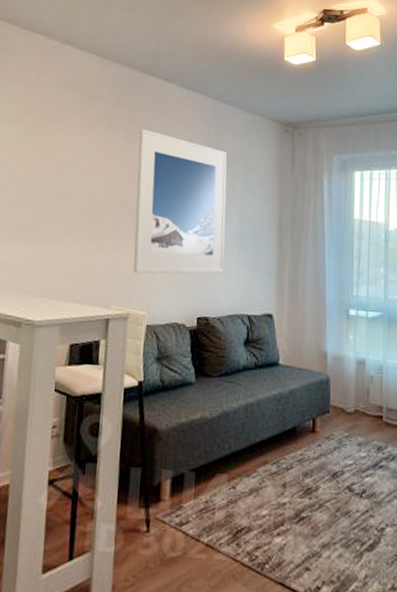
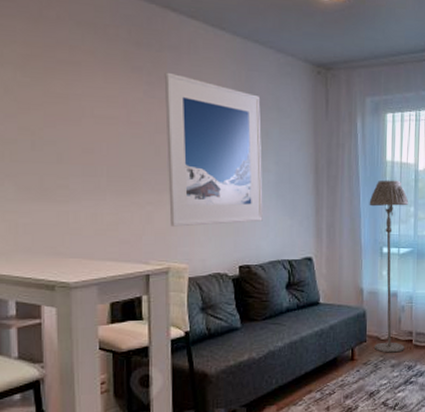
floor lamp: none [335,238,379,430] -> present [369,180,409,353]

